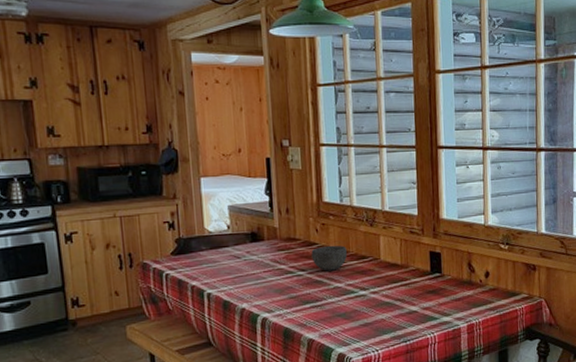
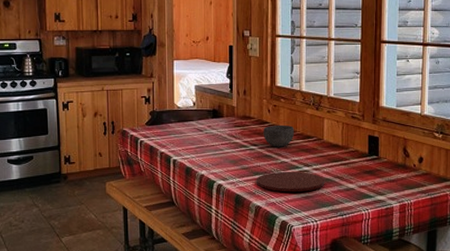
plate: none [306,296,385,321] -> present [256,171,325,193]

